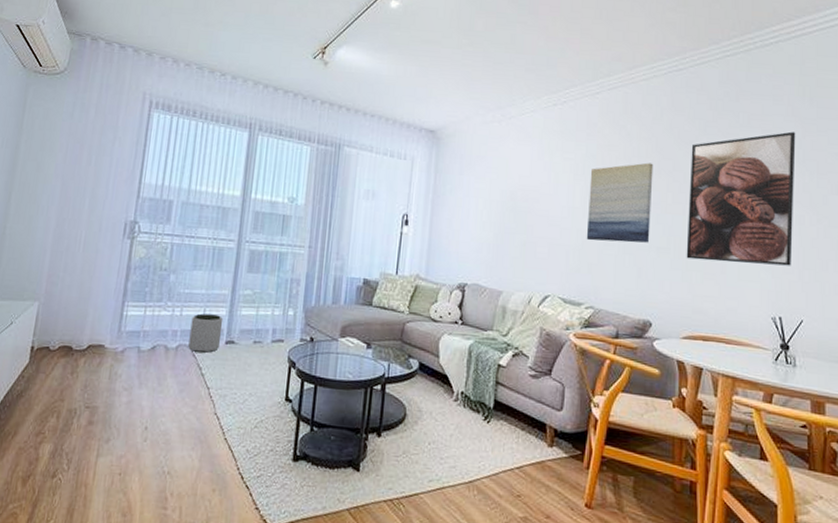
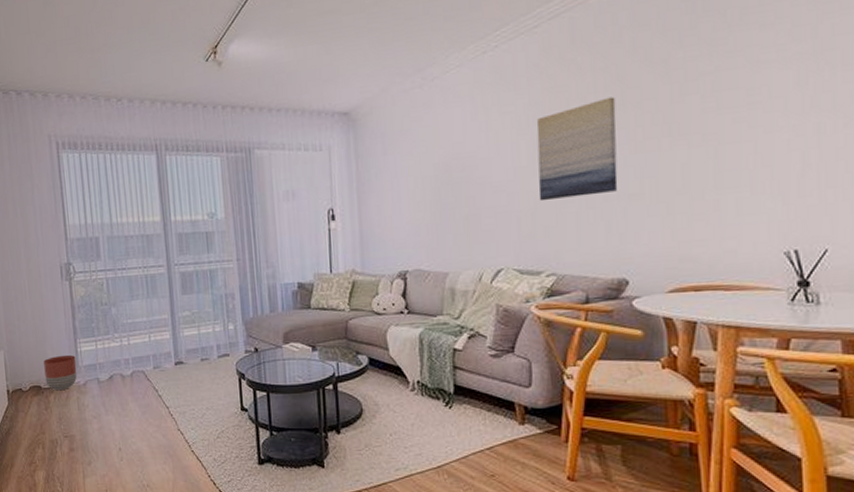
planter: none [79,316,120,355] -> present [44,354,78,391]
plant pot: present [188,313,224,353] -> none [139,339,171,376]
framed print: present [686,131,796,266] -> none [663,17,810,202]

